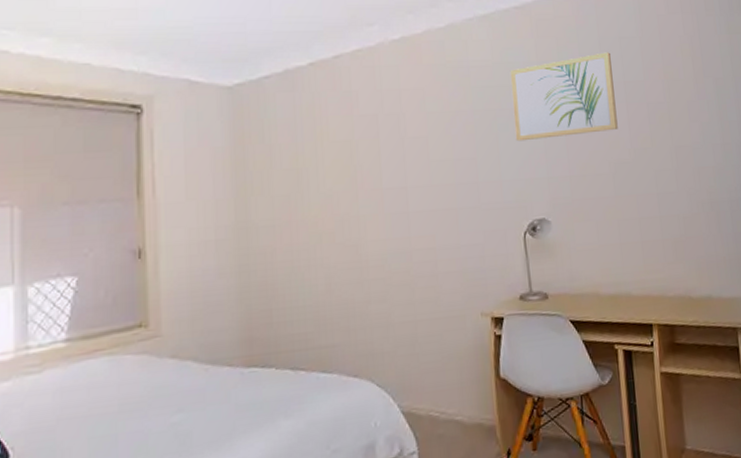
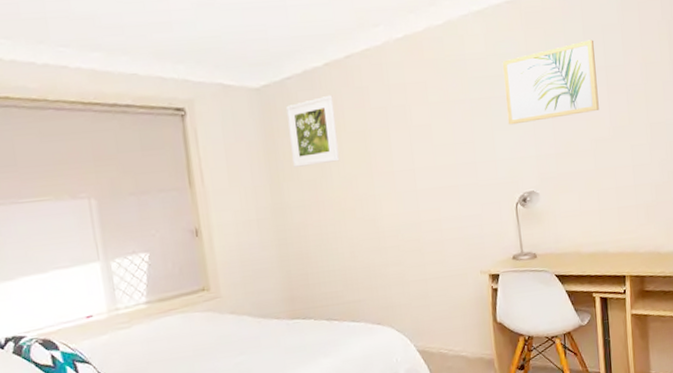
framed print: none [262,98,320,180] -> present [286,94,340,167]

